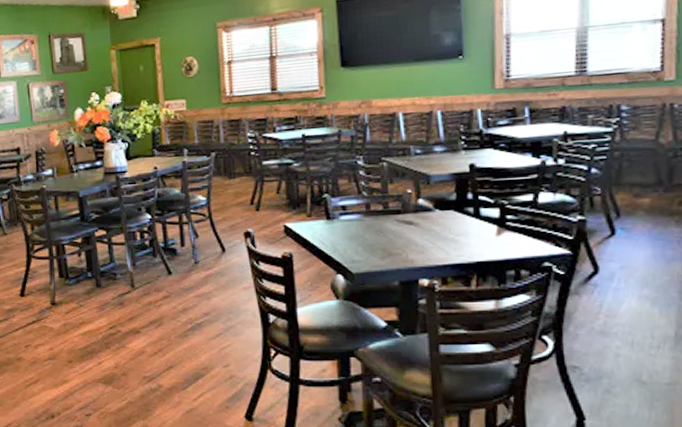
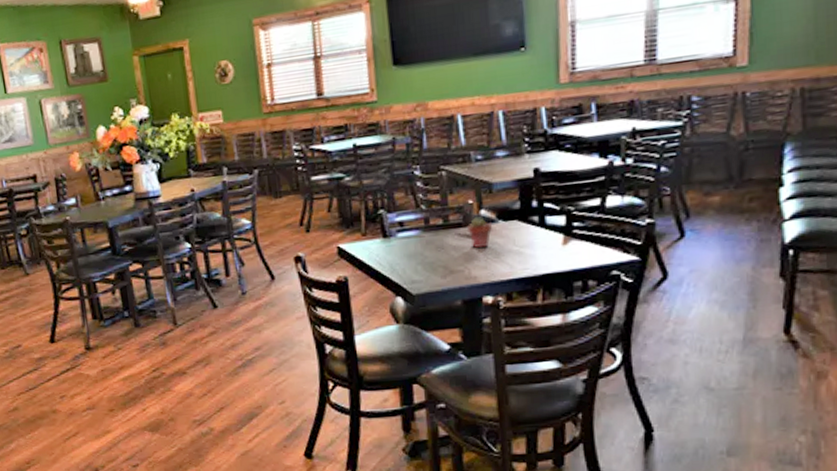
potted succulent: none [405,204,429,234] -> present [466,216,492,248]

